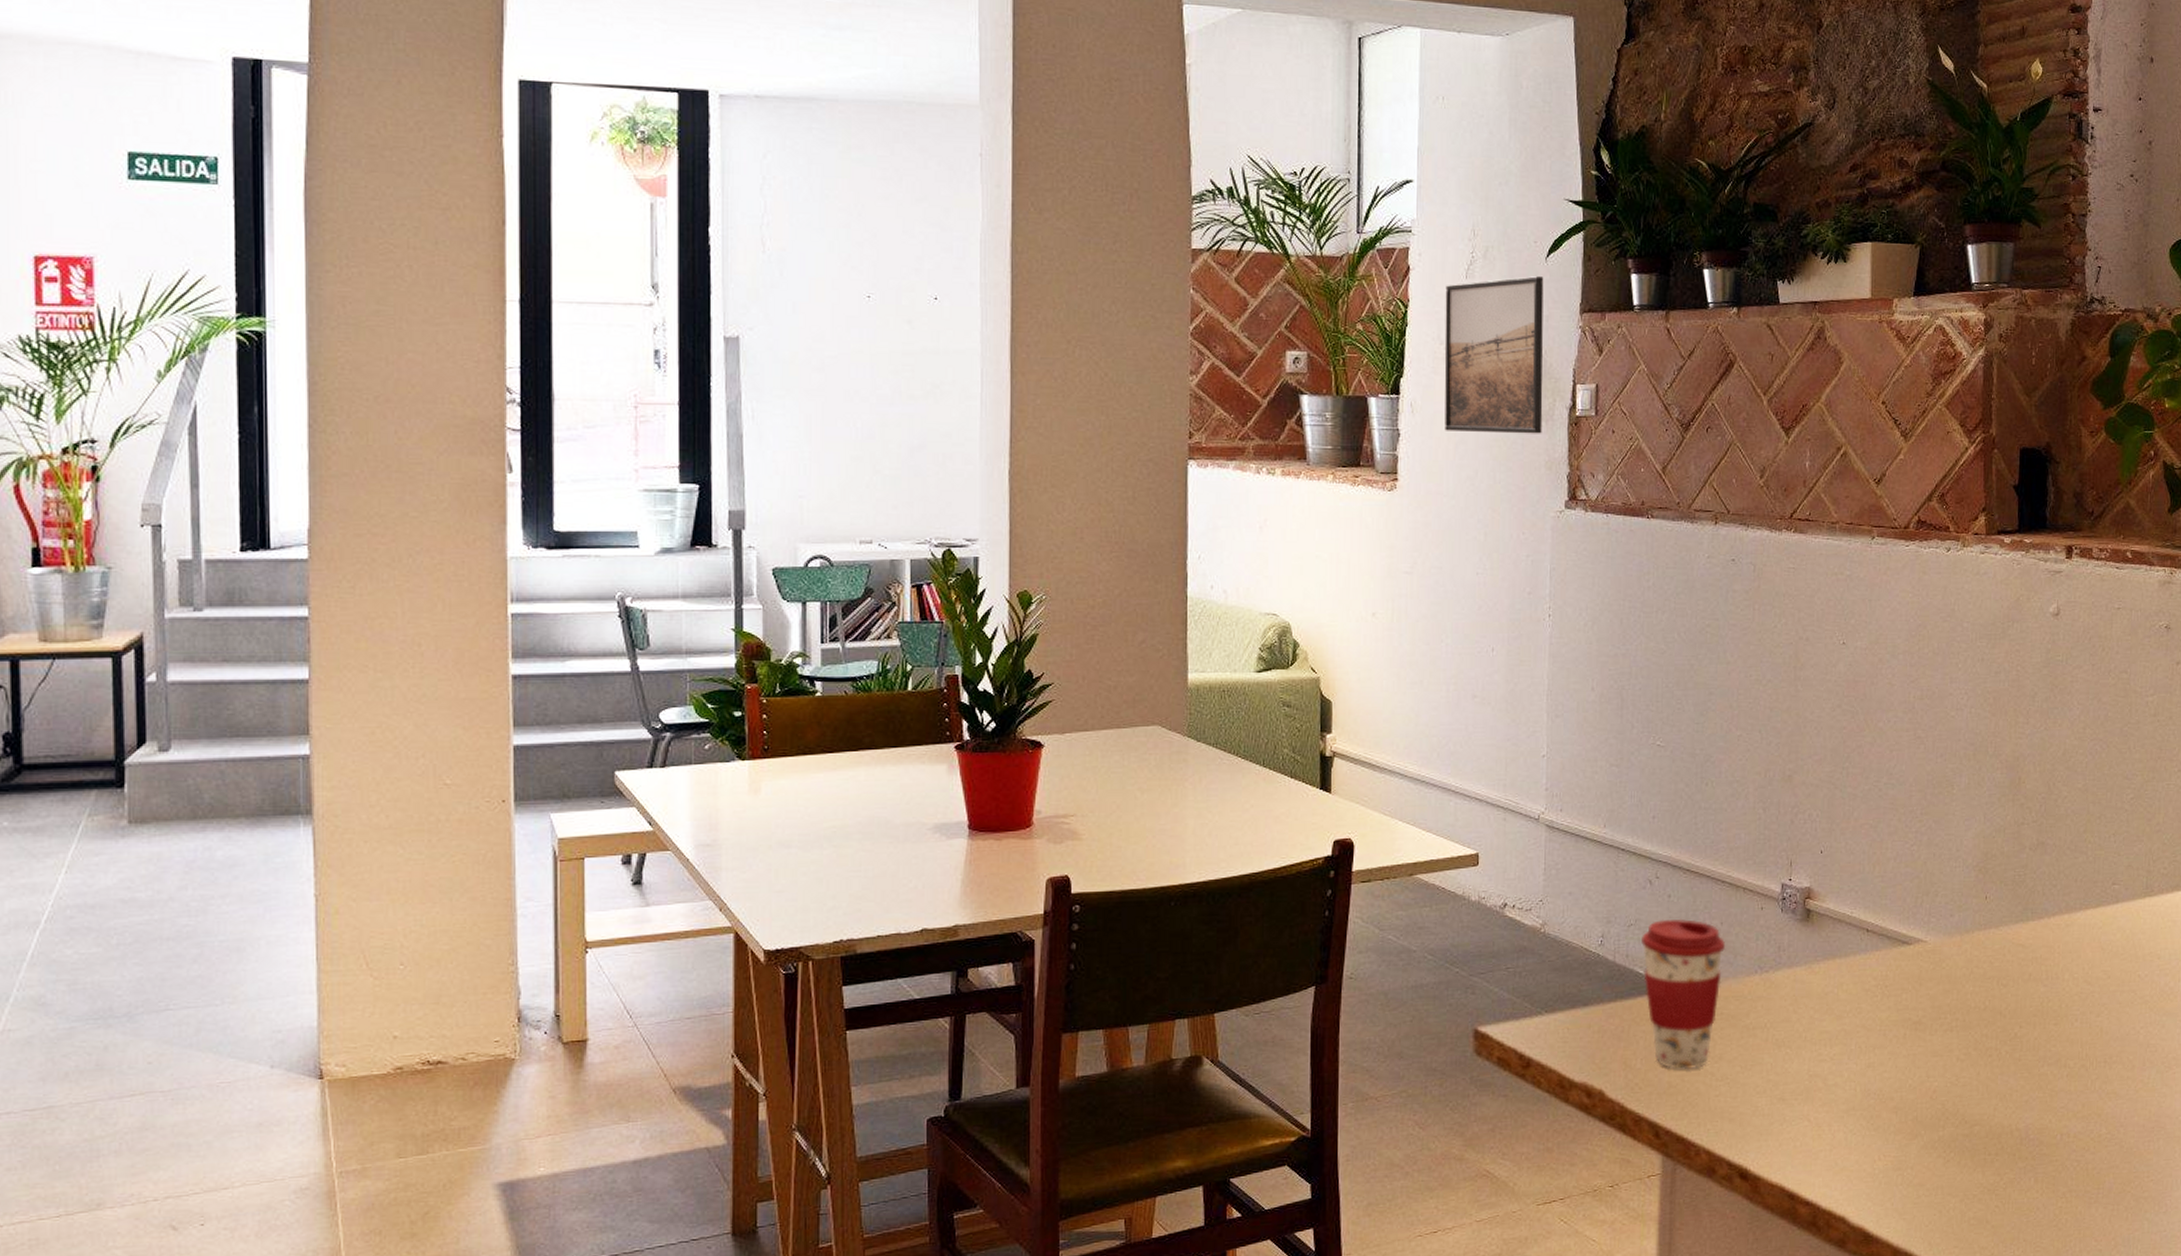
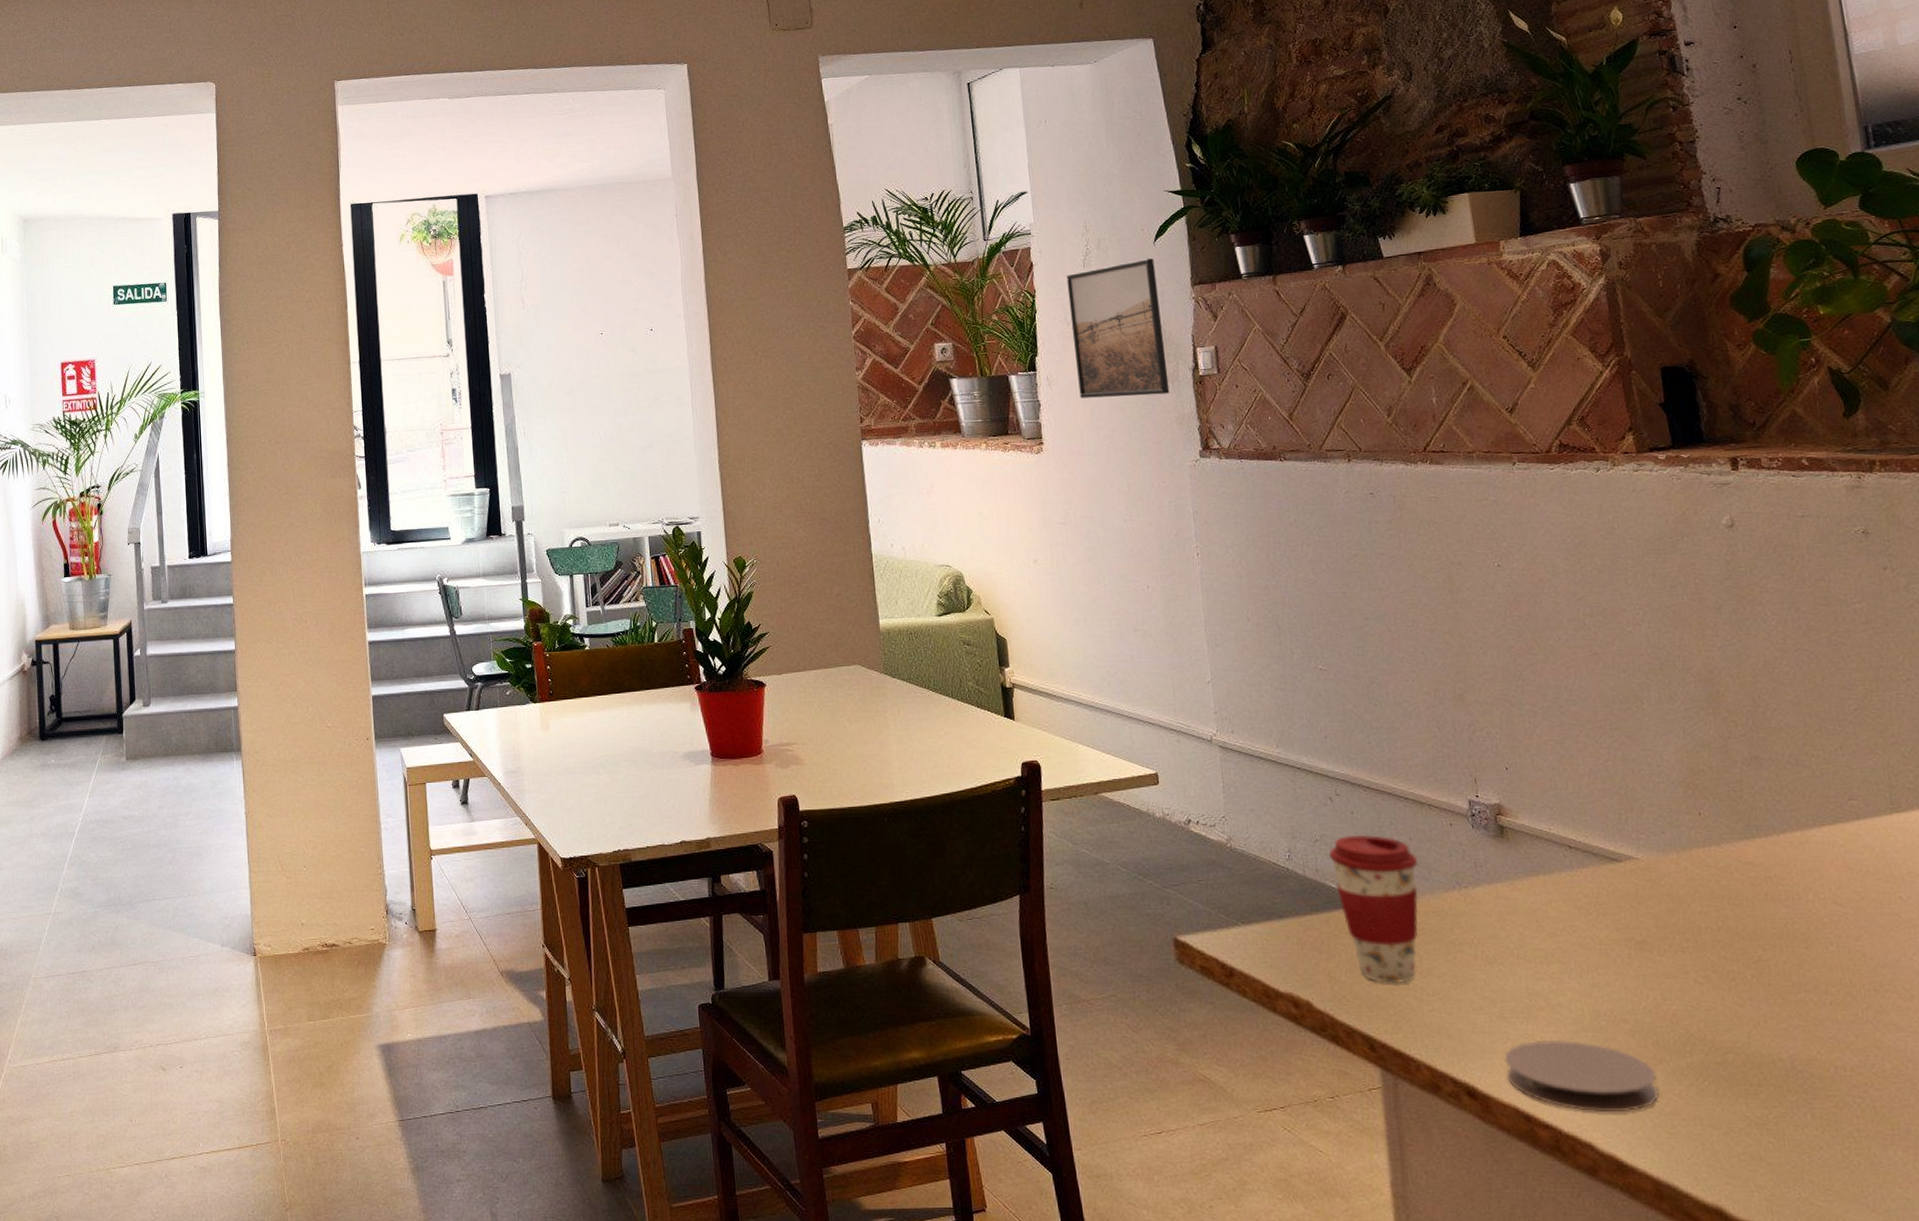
coaster: none [1778,1119,1910,1188] -> present [1504,1039,1659,1113]

